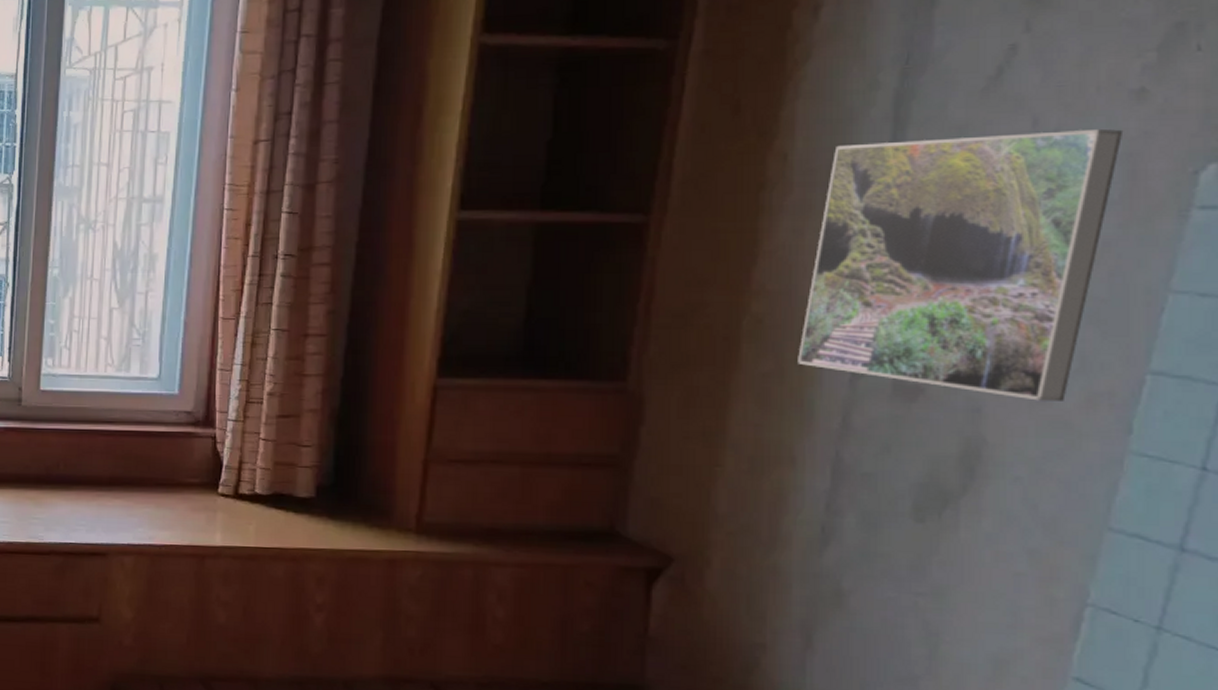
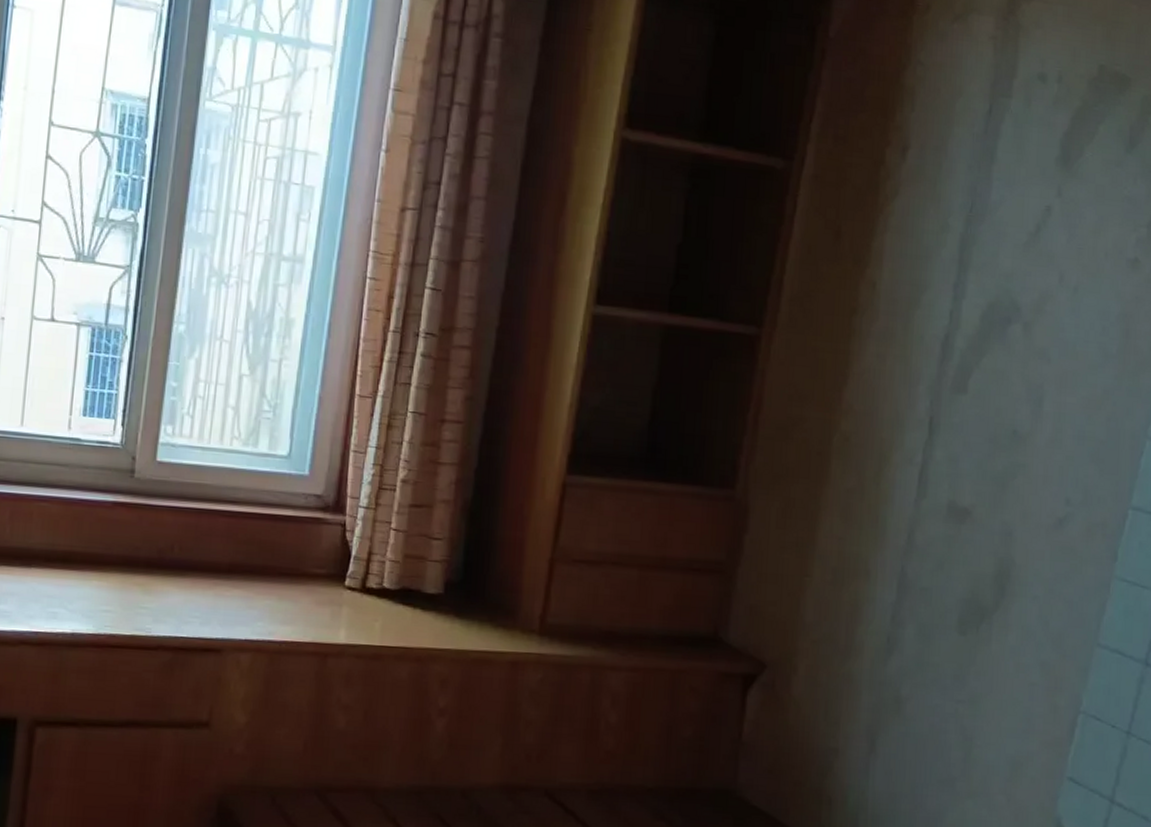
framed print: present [798,129,1124,401] -> none [875,280,1122,529]

